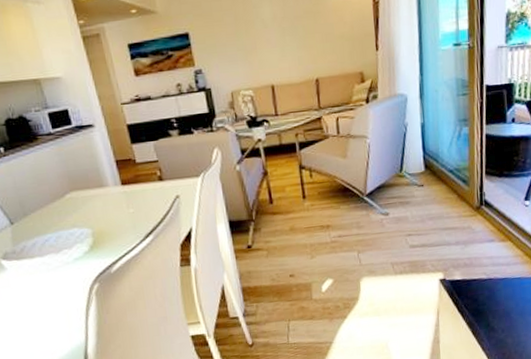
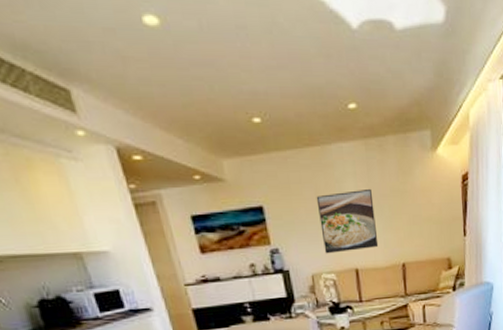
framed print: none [235,11,293,72] -> present [316,188,379,254]

